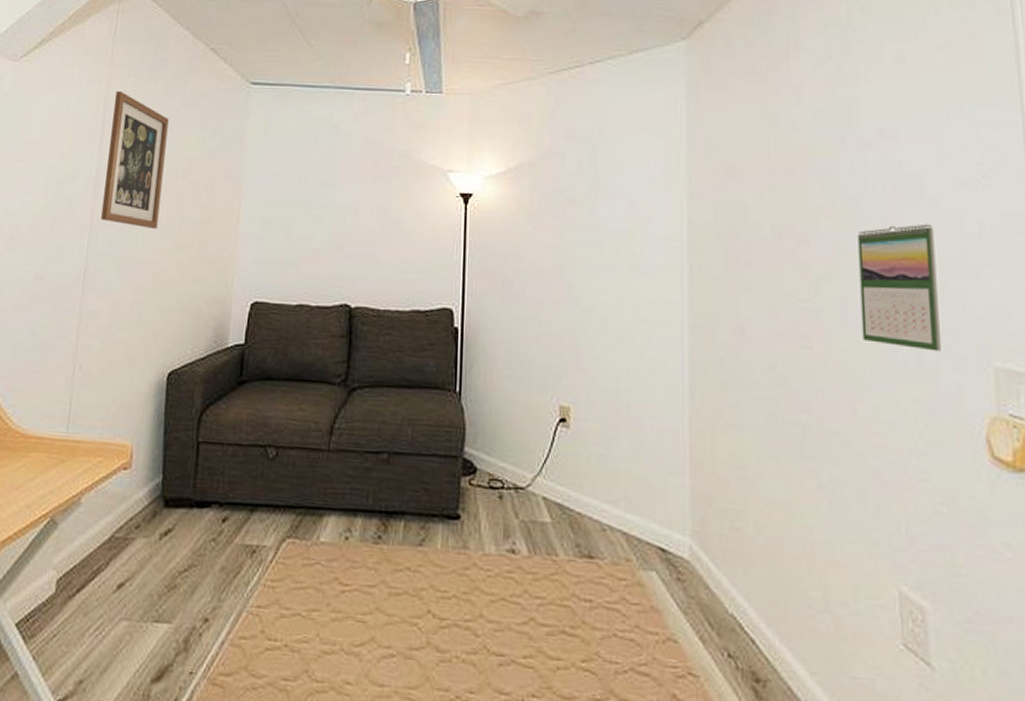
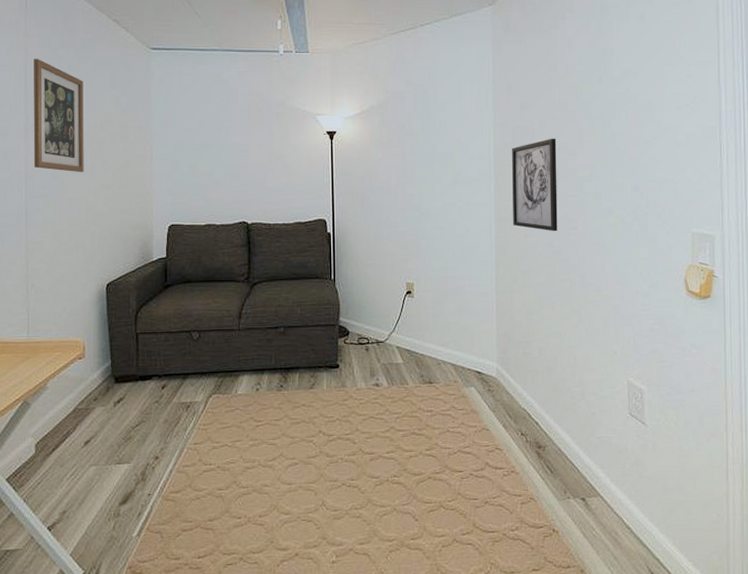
wall art: none [714,217,783,351] -> present [512,138,558,232]
calendar: present [857,223,941,352] -> none [609,137,659,225]

